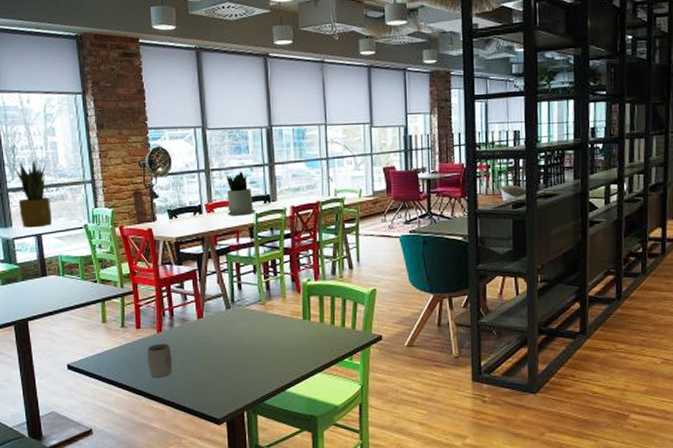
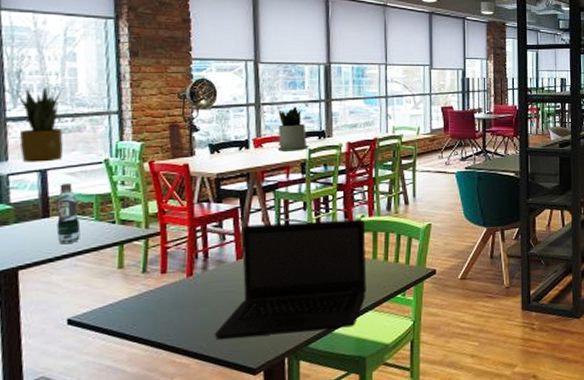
bottle: none [50,247,71,300] -> present [55,184,81,245]
mug: present [147,343,172,378] -> none [172,288,203,328]
laptop: none [183,283,315,390] -> present [214,219,367,339]

